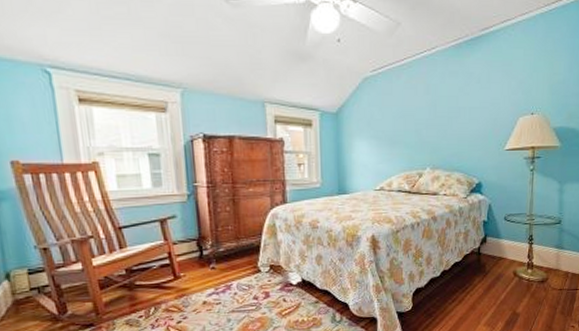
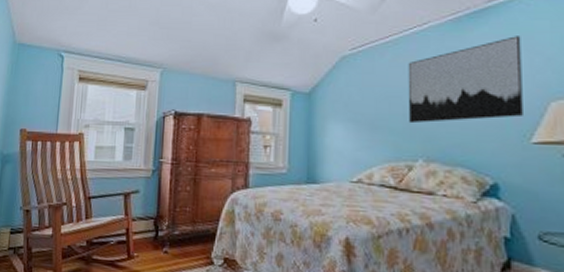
wall art: none [419,62,503,138] -> present [408,36,523,124]

